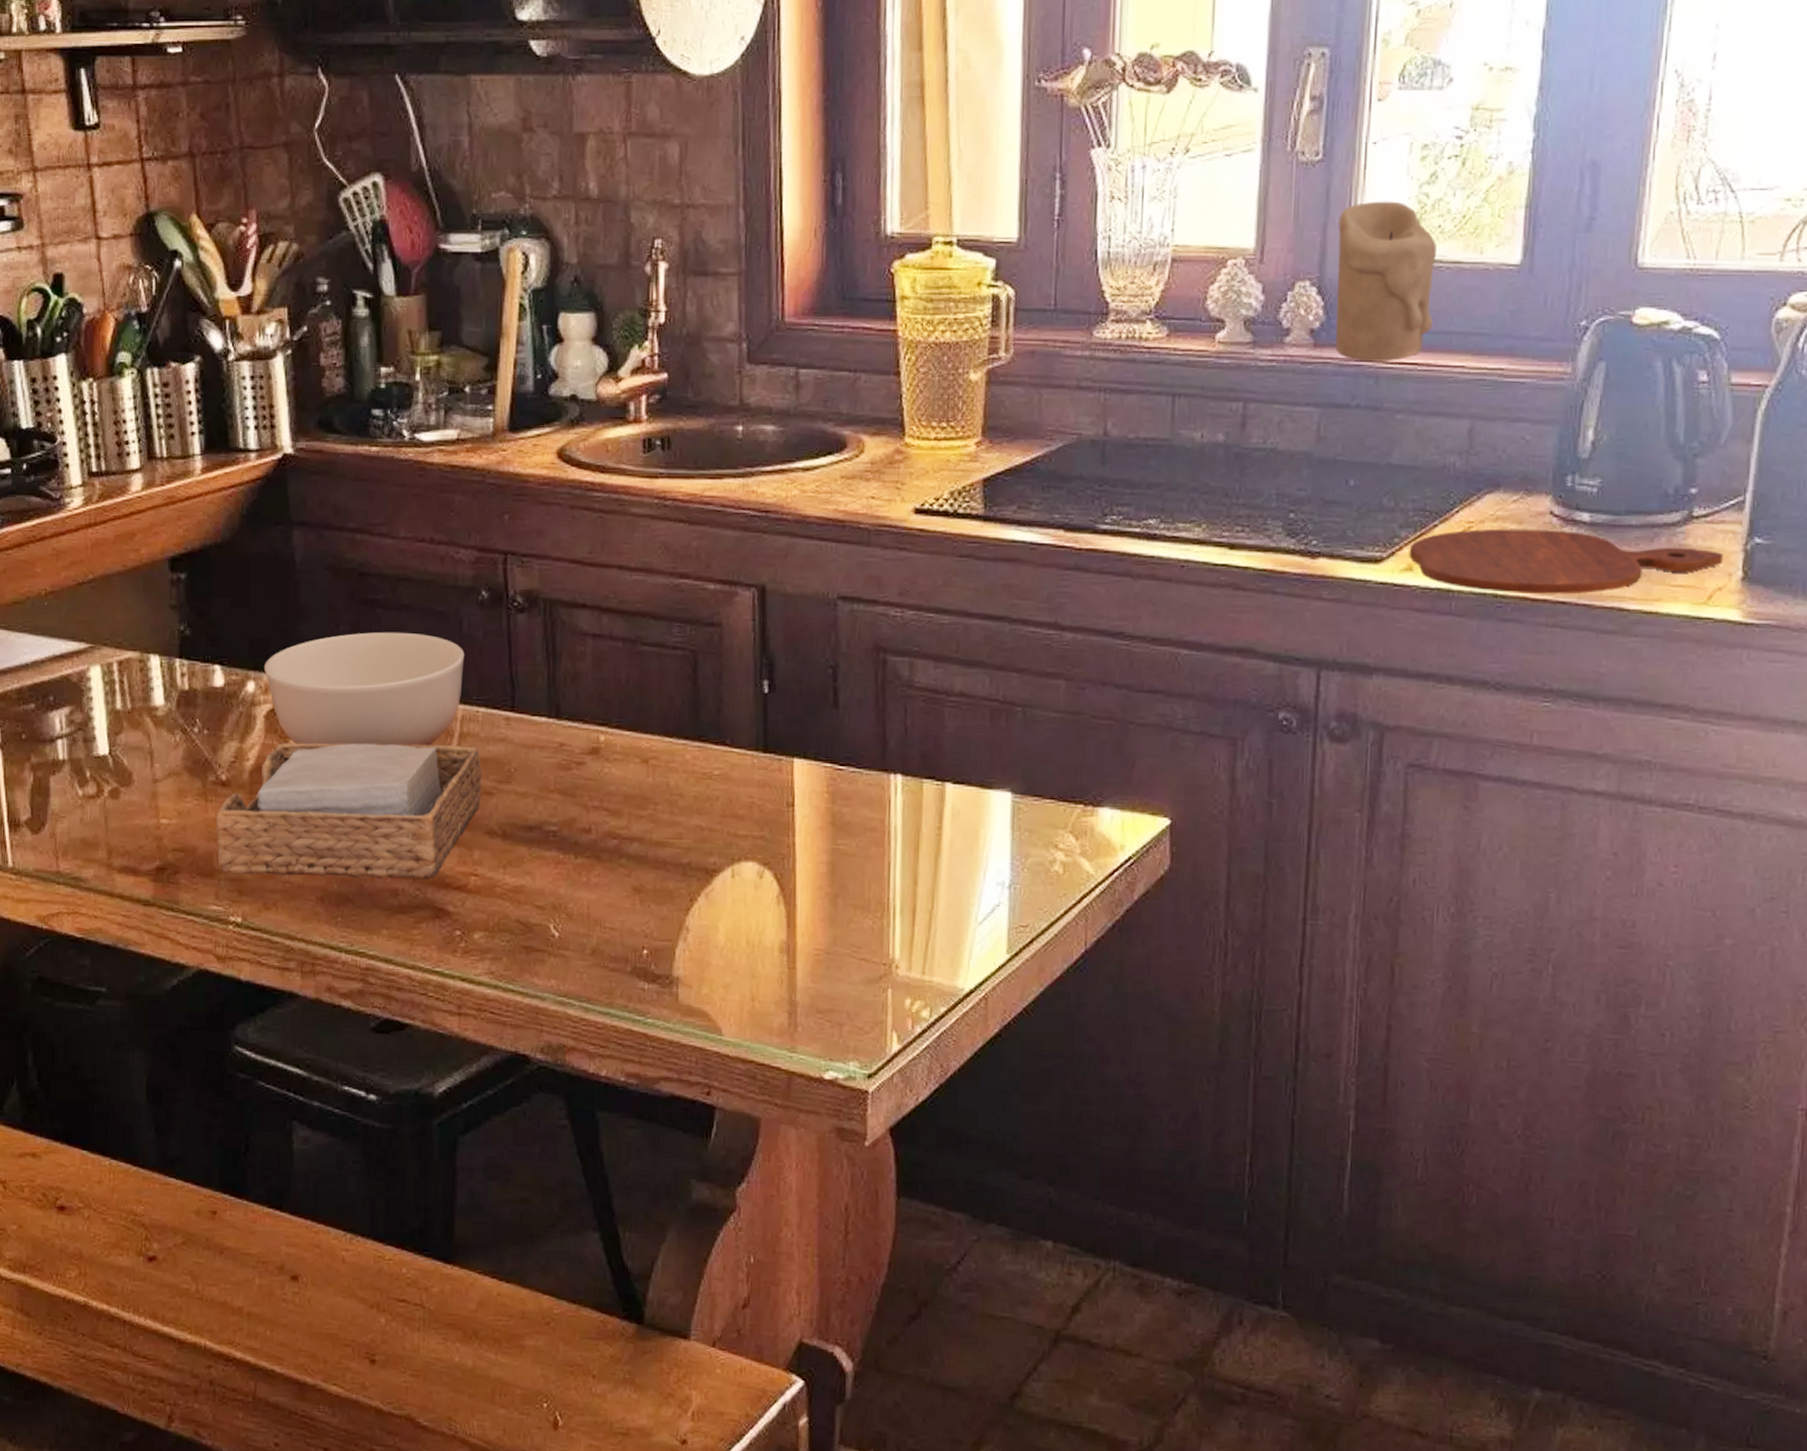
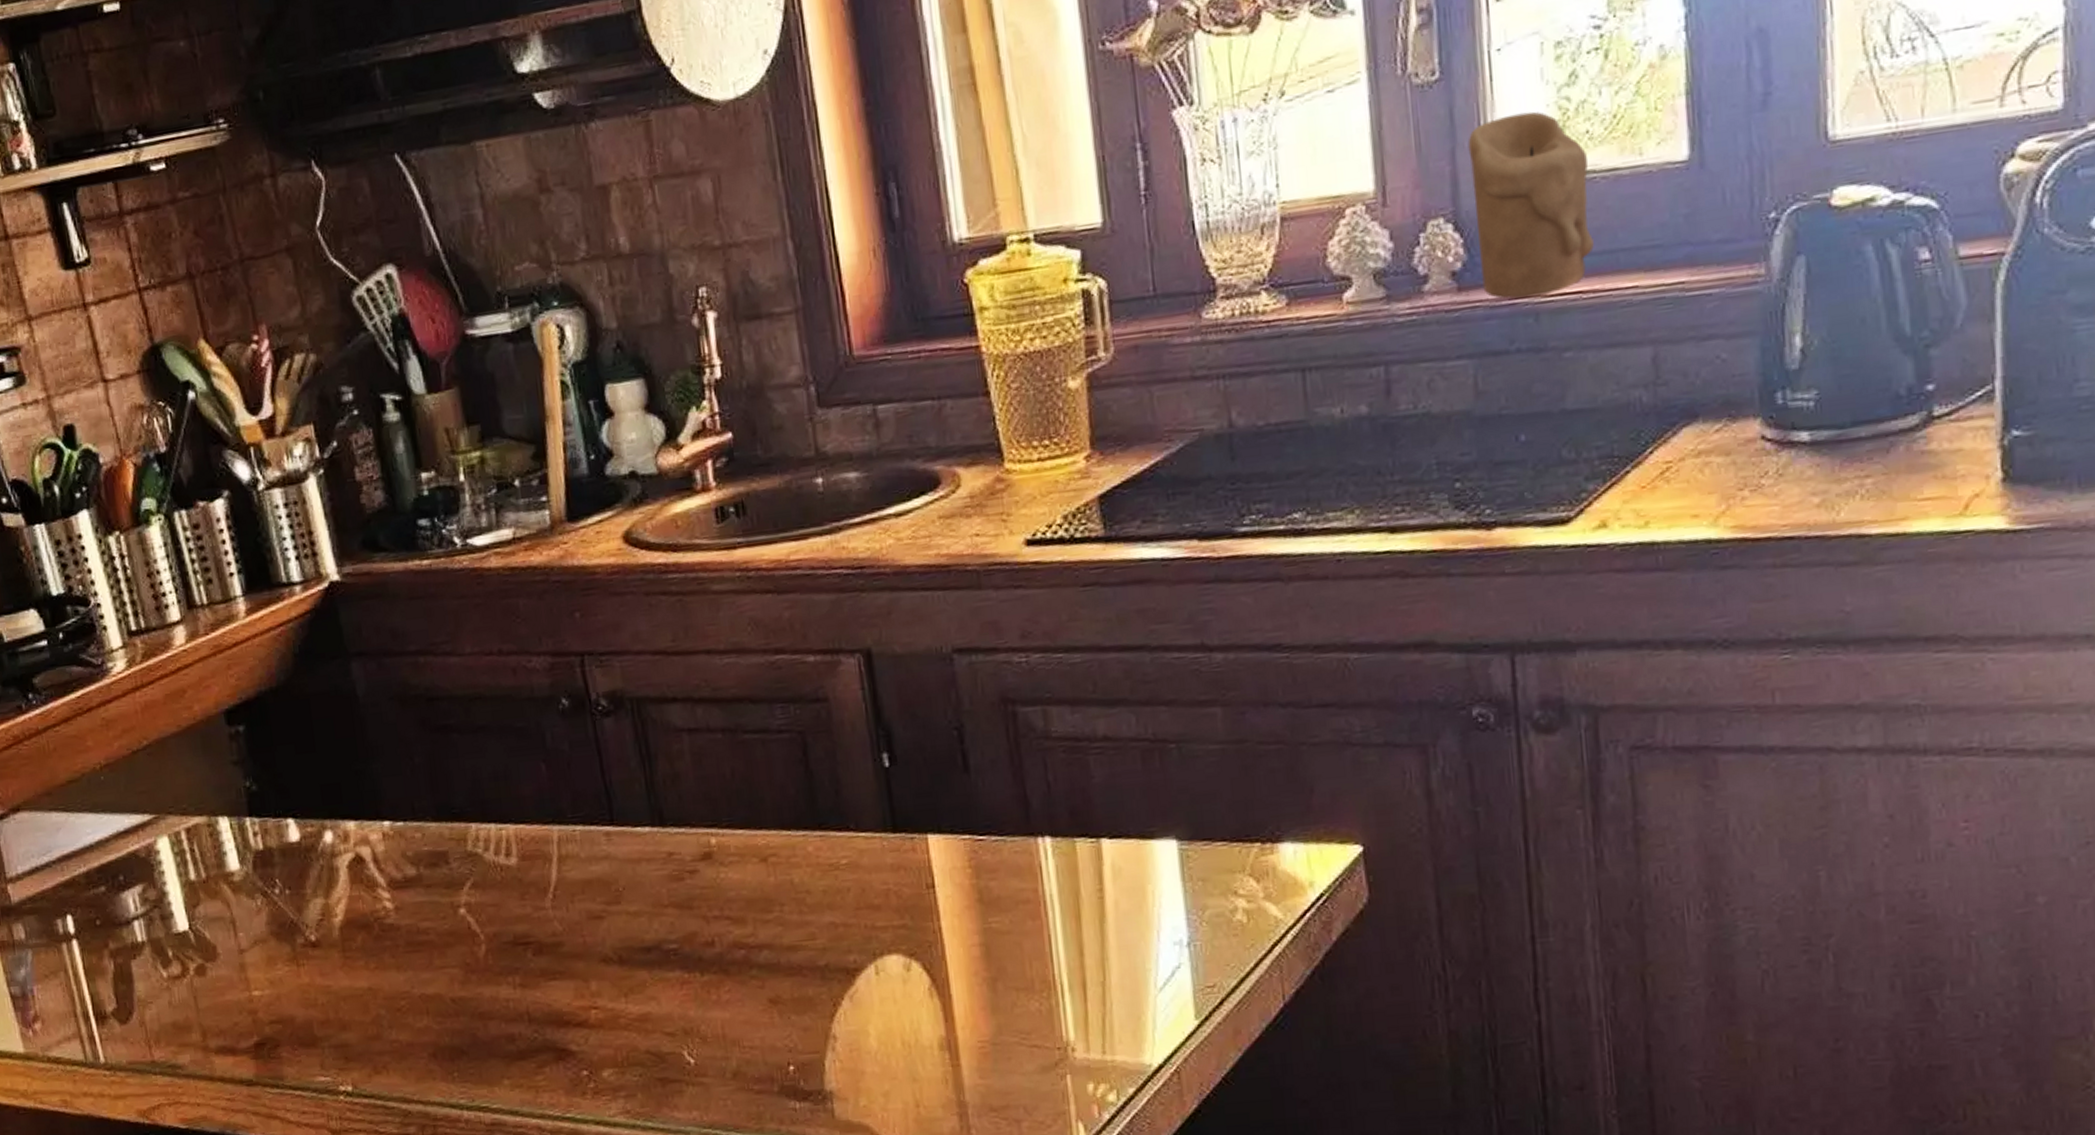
napkin holder: present [215,742,482,880] -> none [309,869,591,1040]
bowl: present [263,631,465,746] -> none [339,754,555,892]
cutting board: present [1409,528,1724,595] -> none [1600,452,1977,539]

